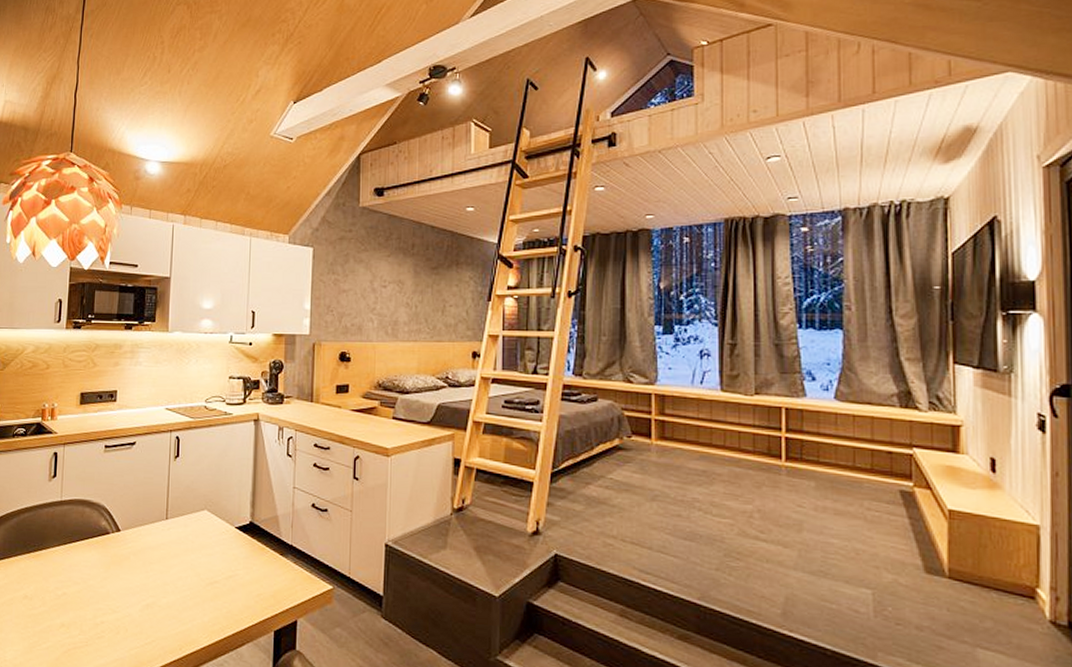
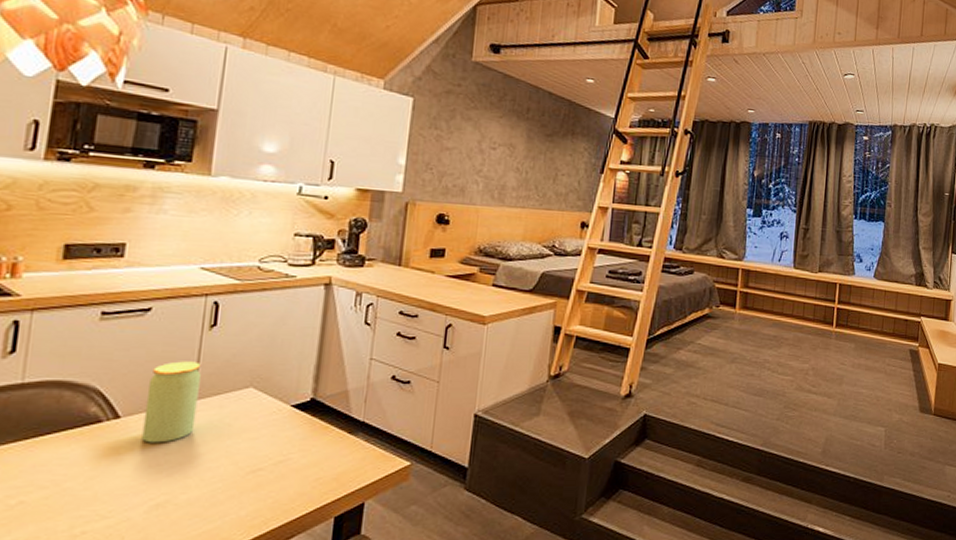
jar: none [135,486,171,554] -> present [141,361,201,443]

